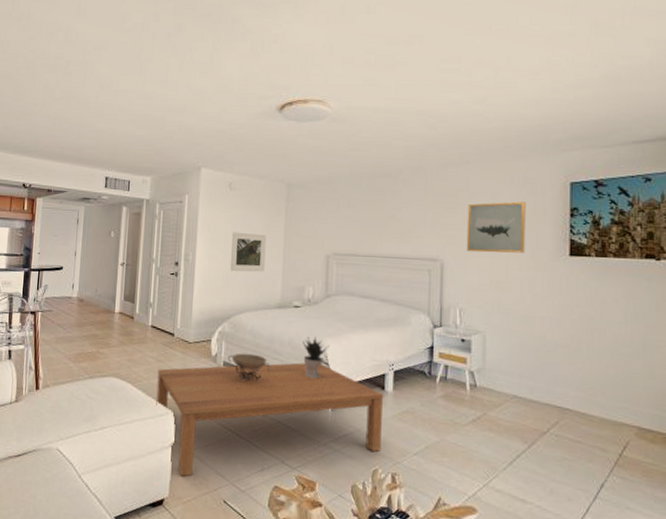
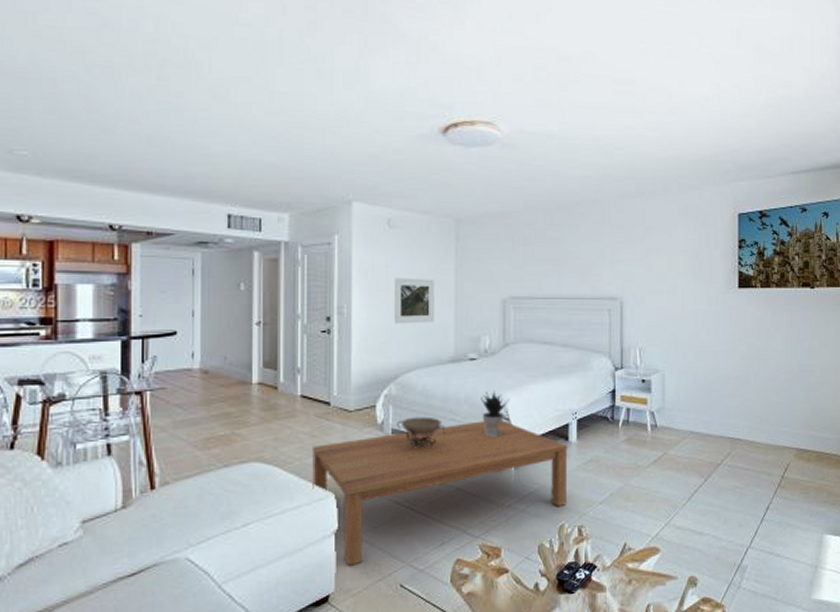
wall art: present [466,201,526,253] -> none [644,234,699,289]

